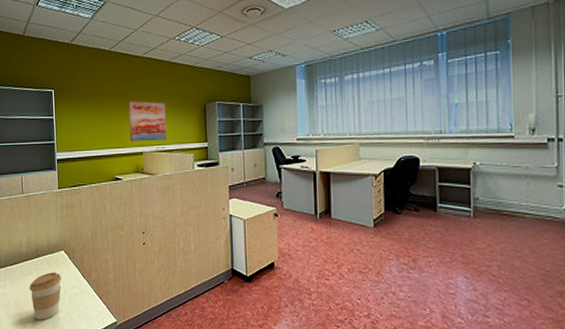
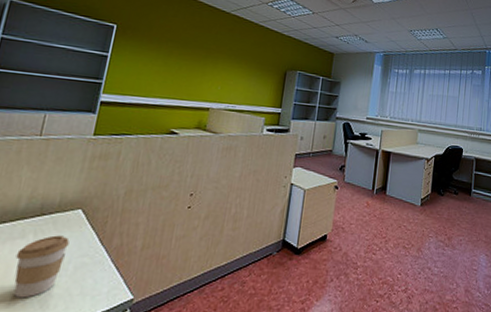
wall art: present [129,100,166,141] -> none [197,53,245,100]

